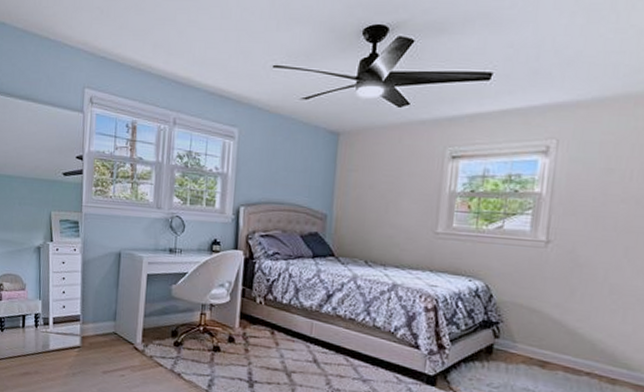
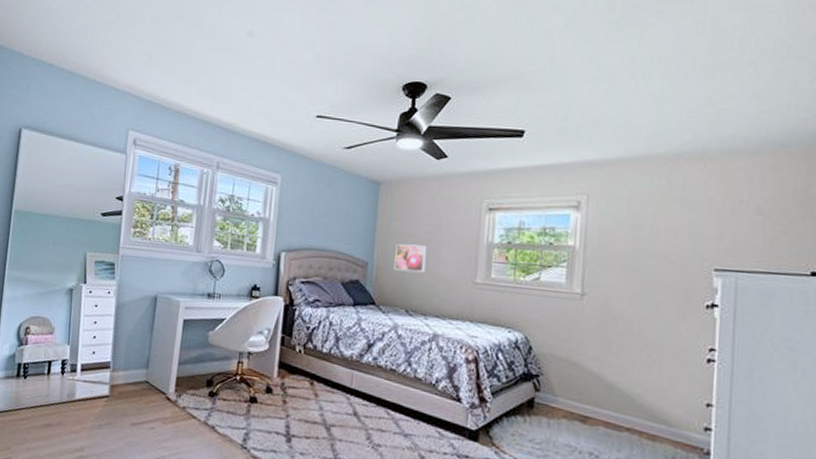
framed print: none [353,195,386,224] -> present [394,243,426,273]

